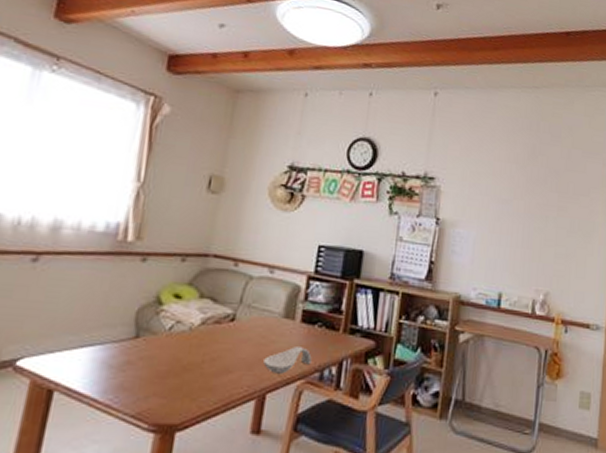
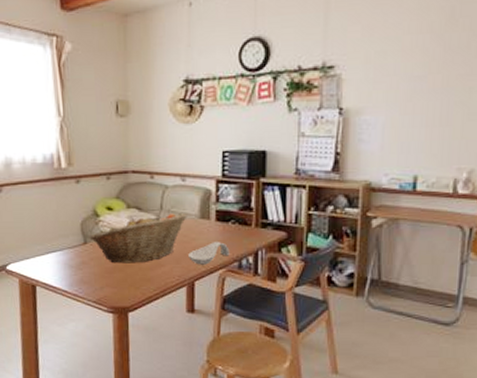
fruit basket: none [145,309,270,367] -> present [90,213,187,263]

